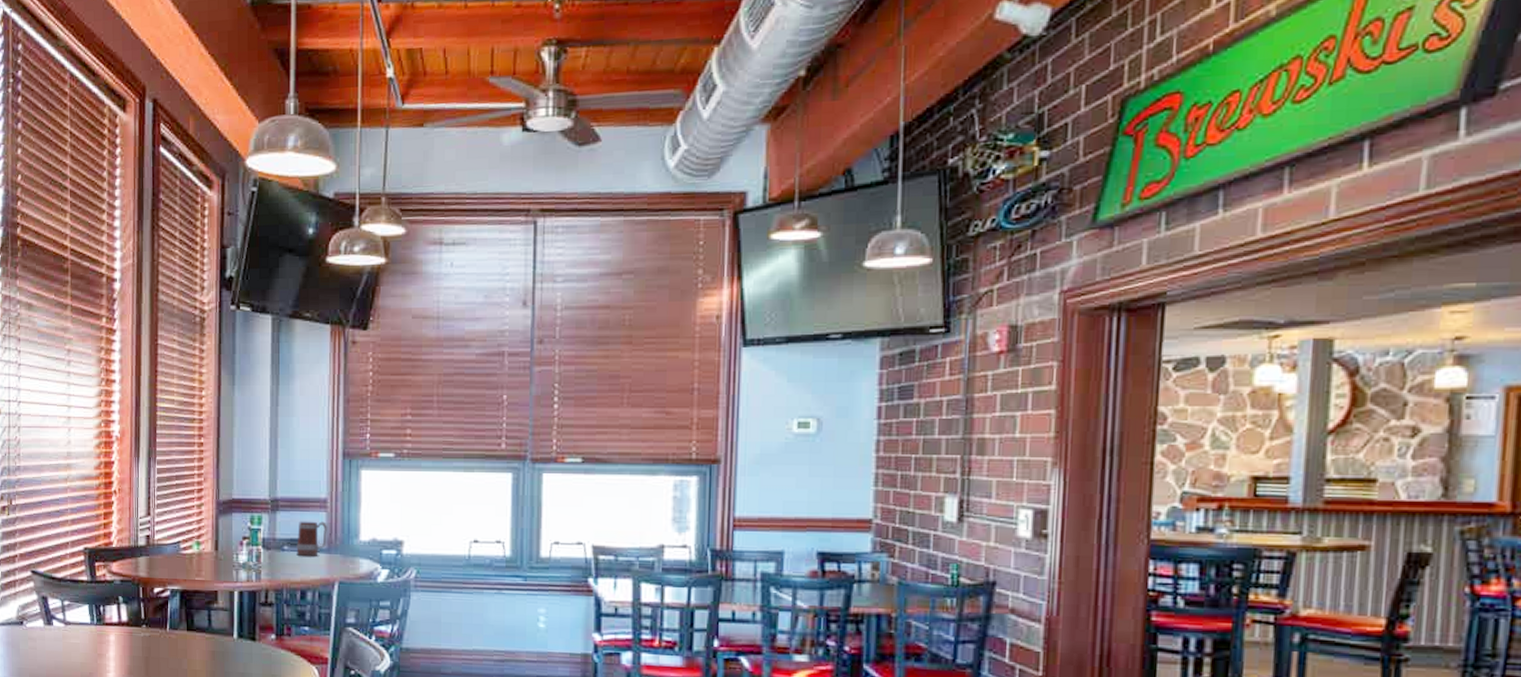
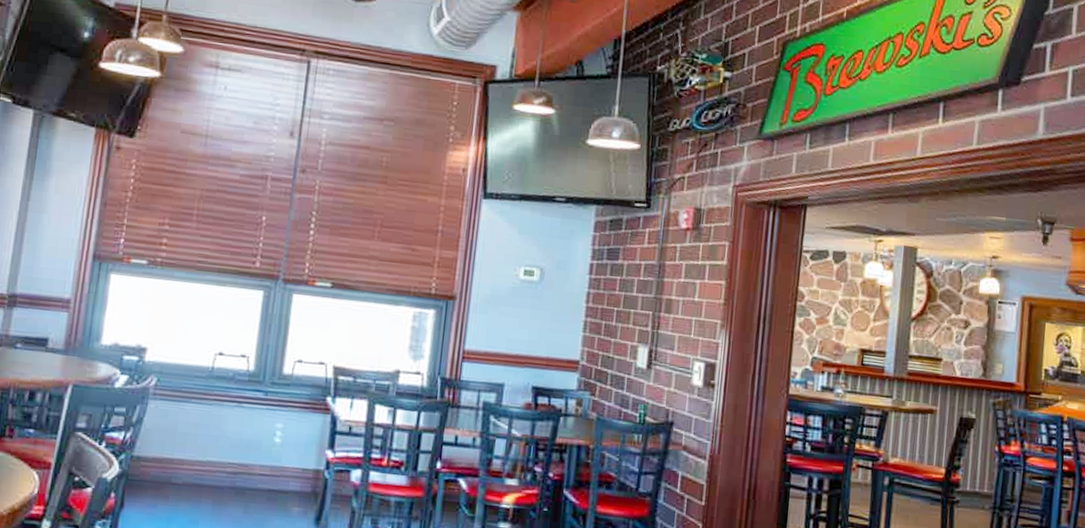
beer mug: present [296,521,327,558] -> none [30,319,68,358]

